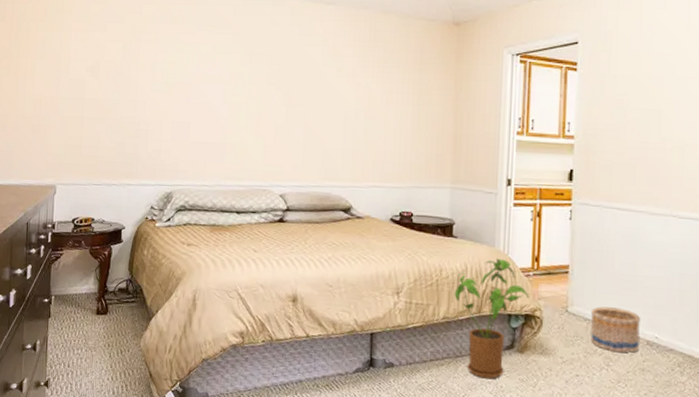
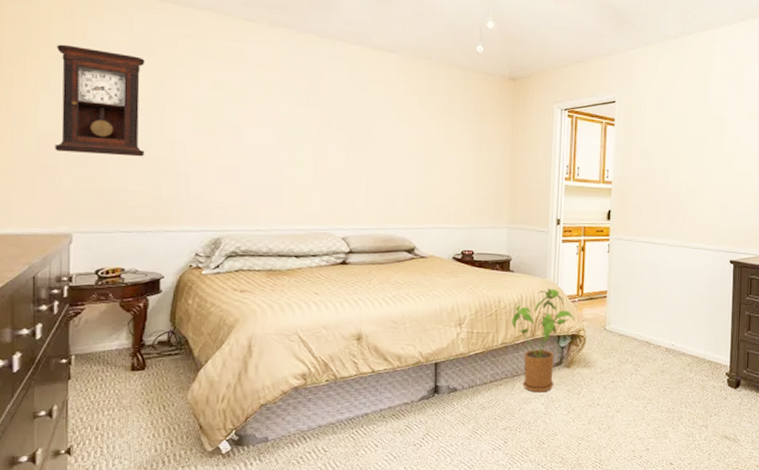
pendulum clock: none [46,18,116,116] -> present [54,44,145,157]
basket: present [590,306,640,353] -> none [623,323,661,360]

